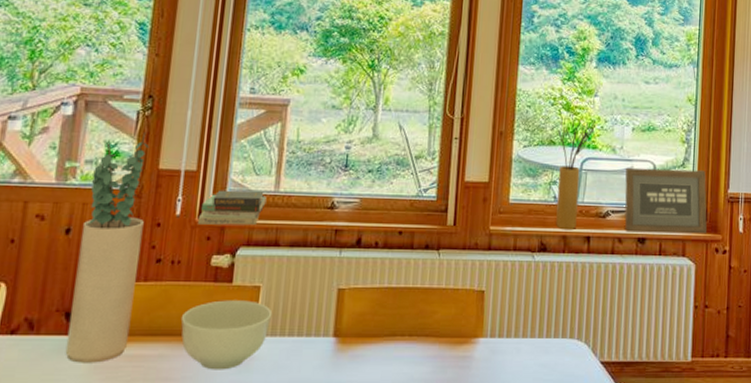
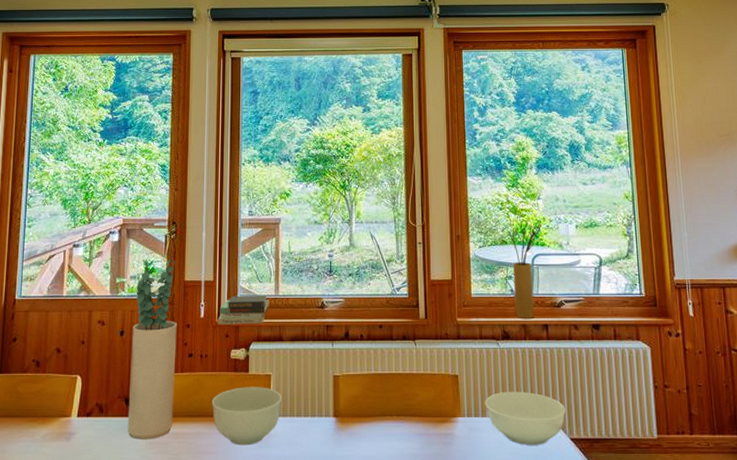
bowl: none [511,309,599,369] -> present [485,391,566,445]
picture frame: present [624,167,707,234] -> none [573,260,658,319]

